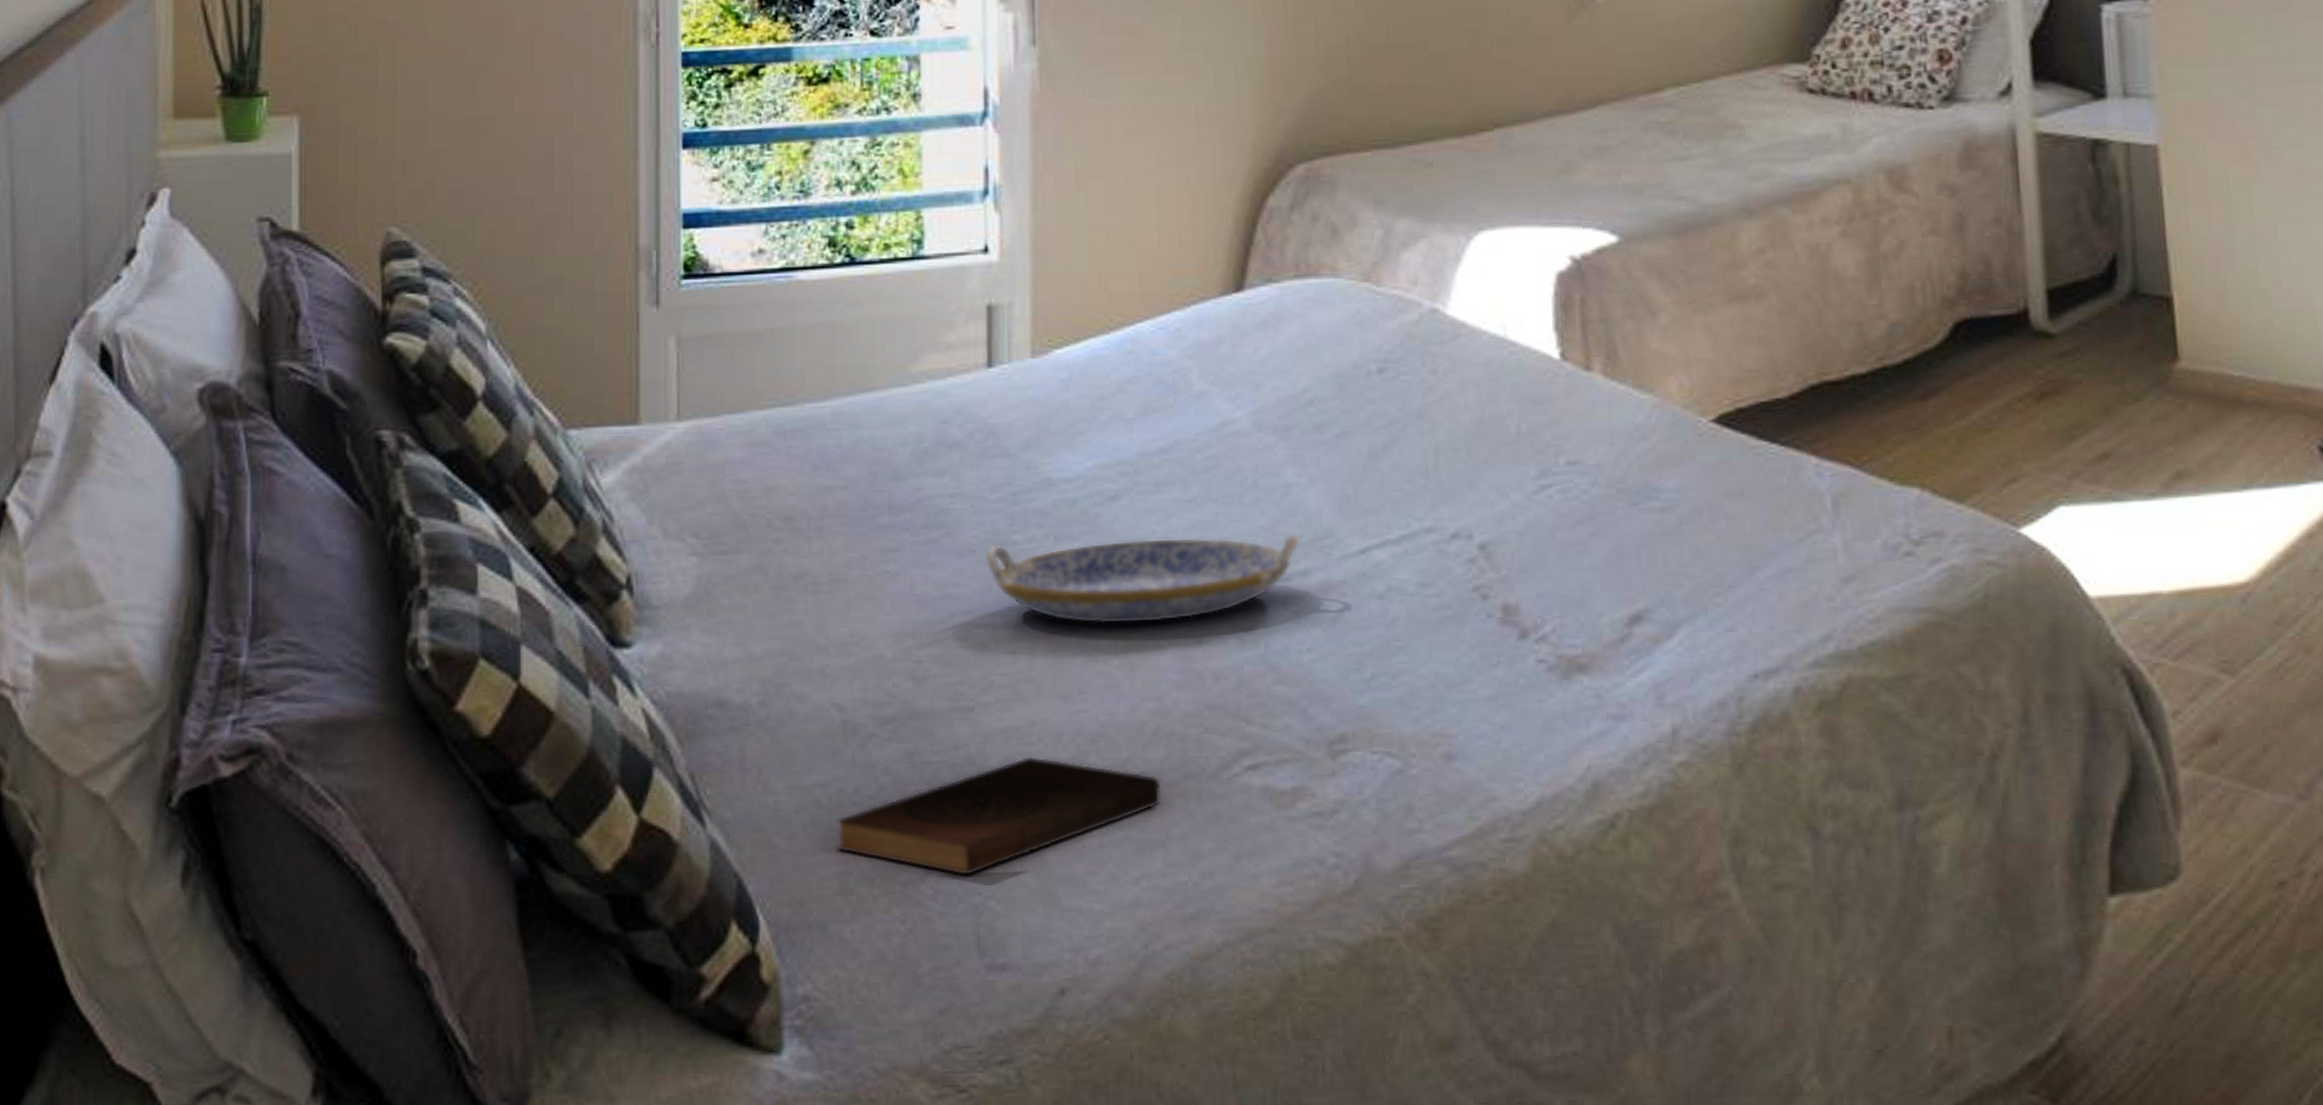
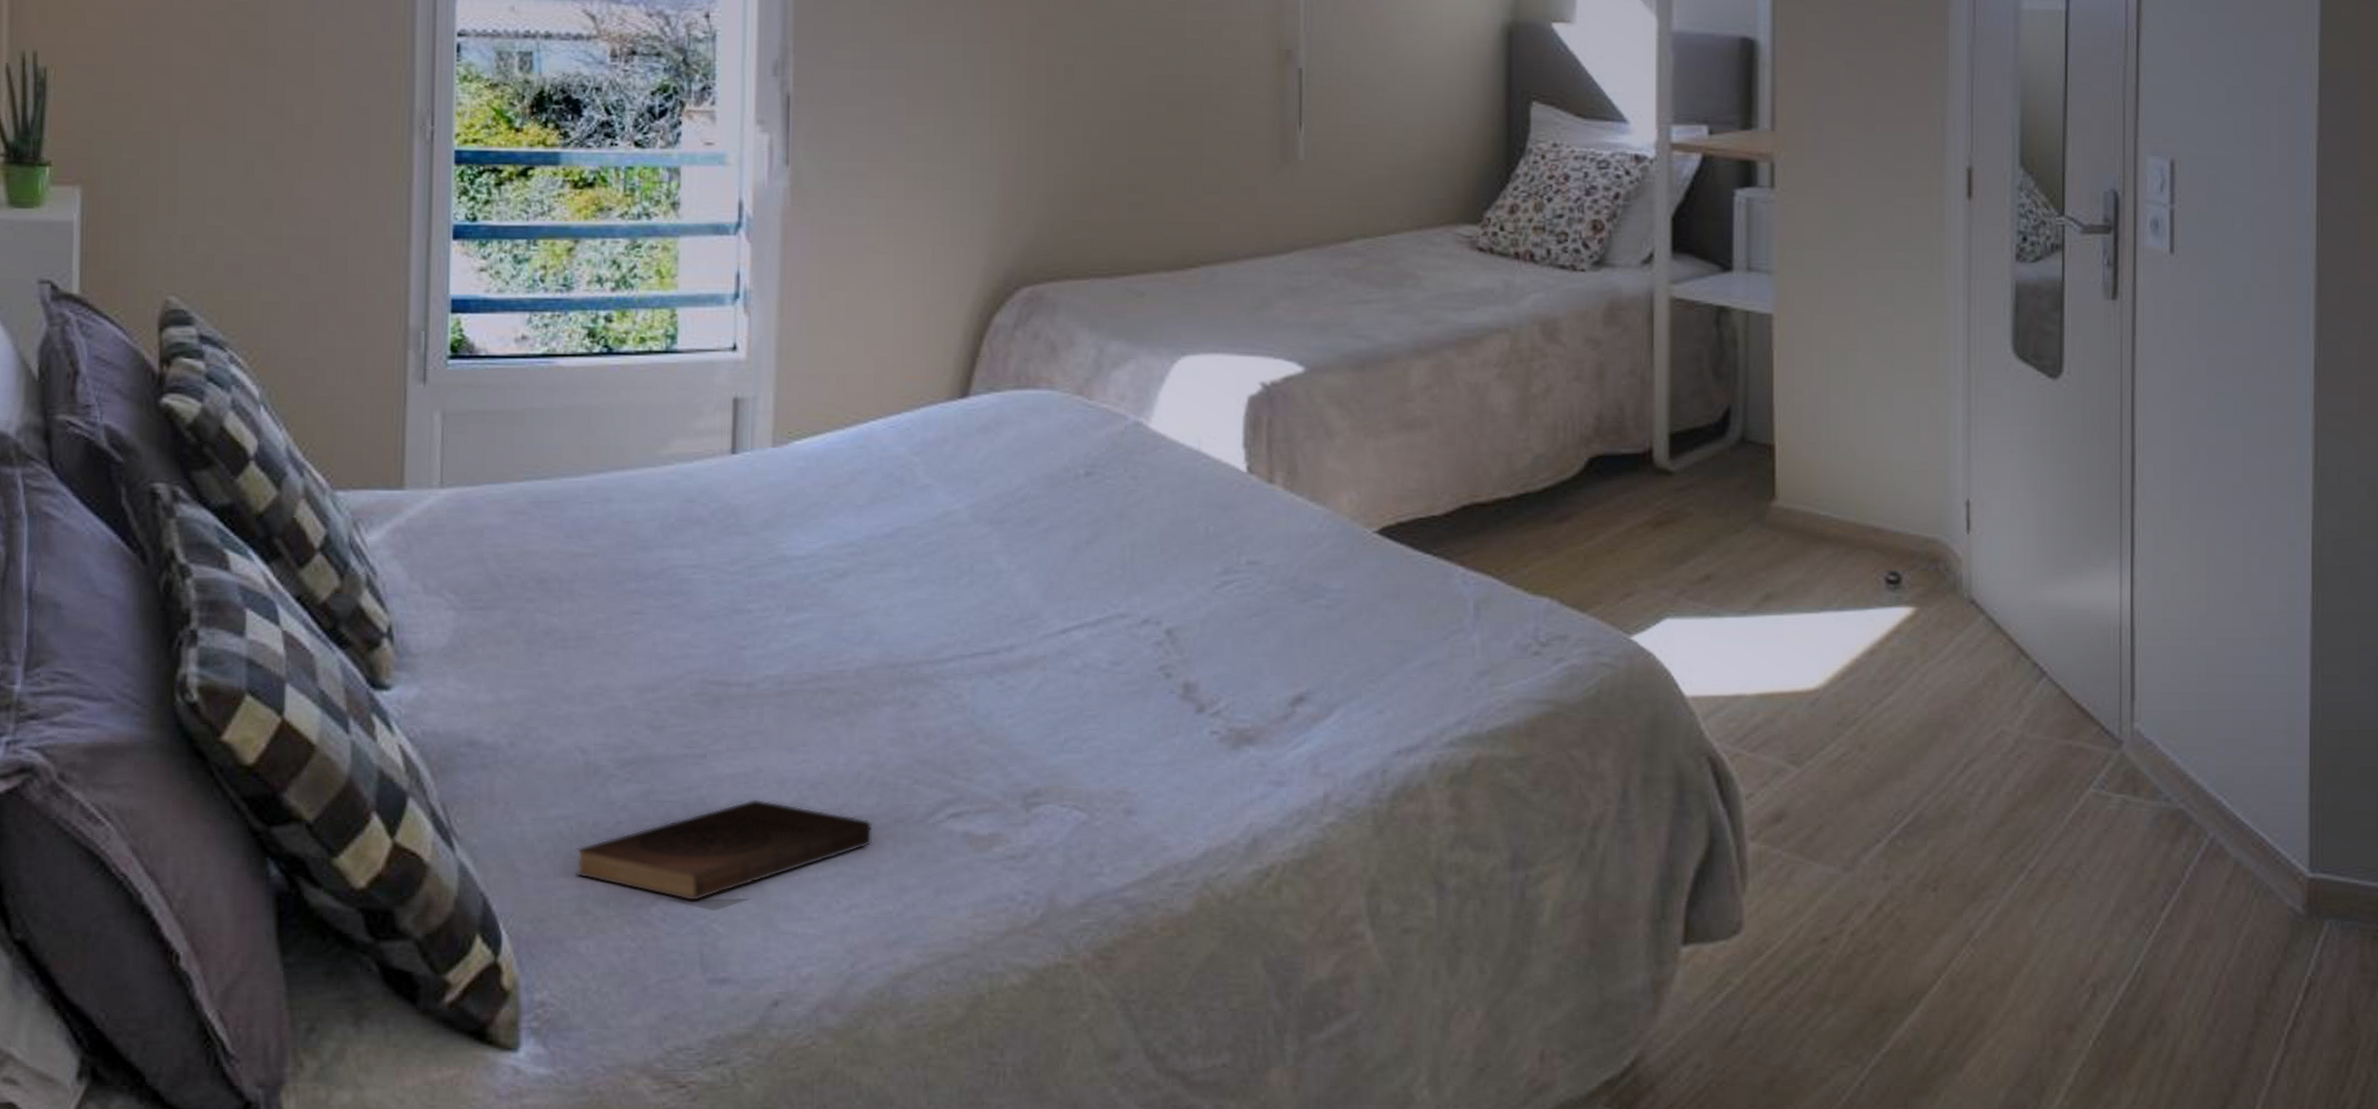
serving tray: present [984,533,1301,625] -> none [721,612,1009,687]

